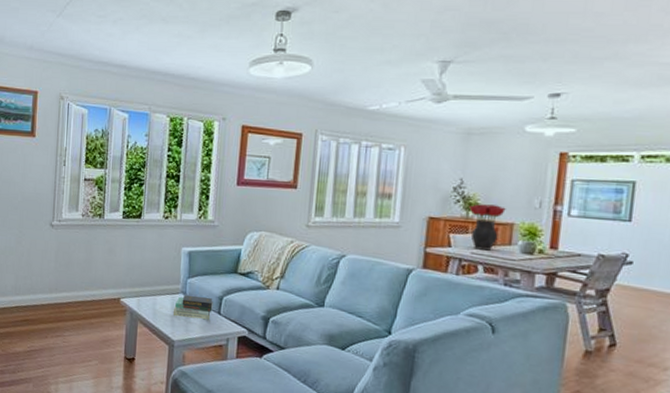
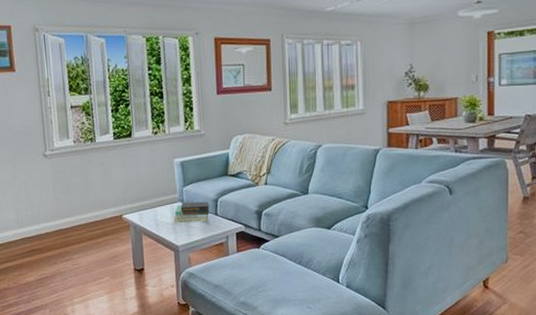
bouquet: present [469,204,506,251] -> none [420,83,450,124]

